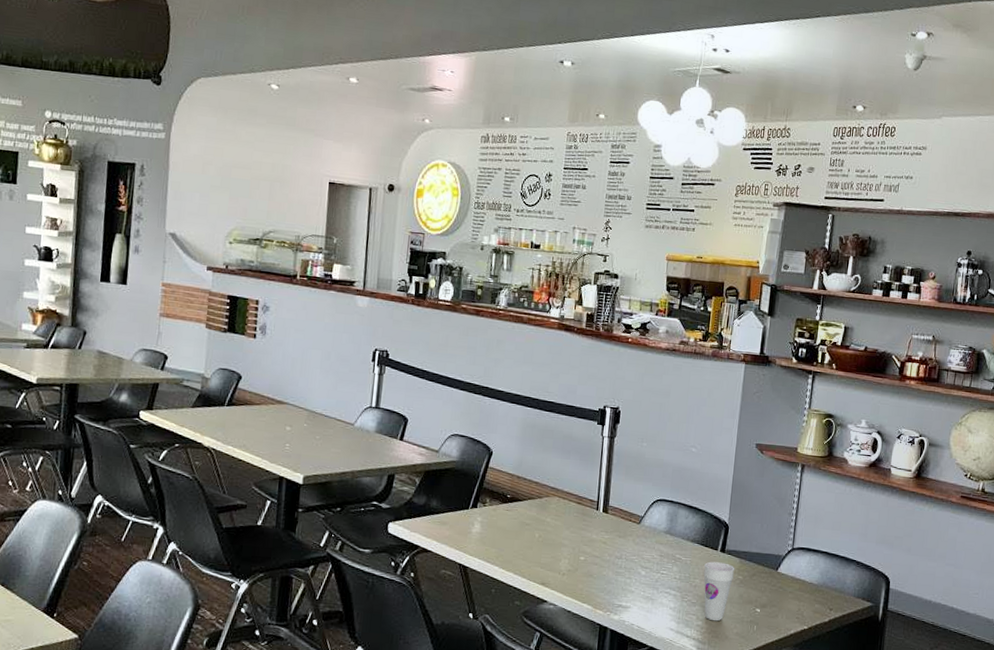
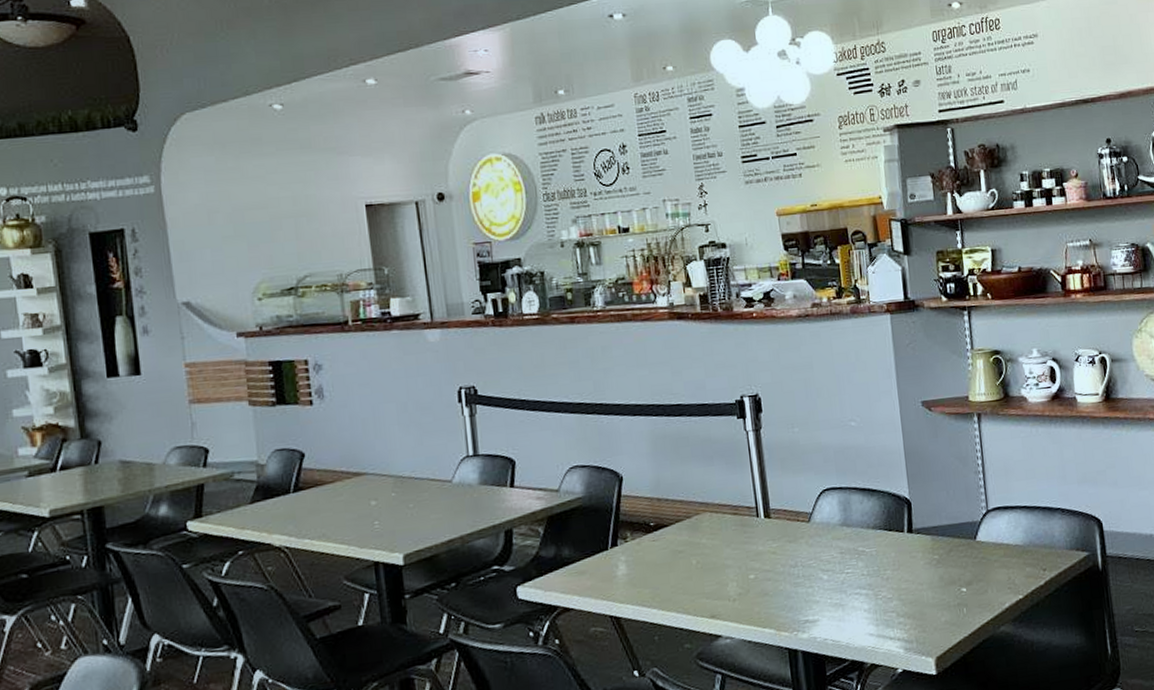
cup: present [703,561,735,622] -> none [893,544,929,614]

